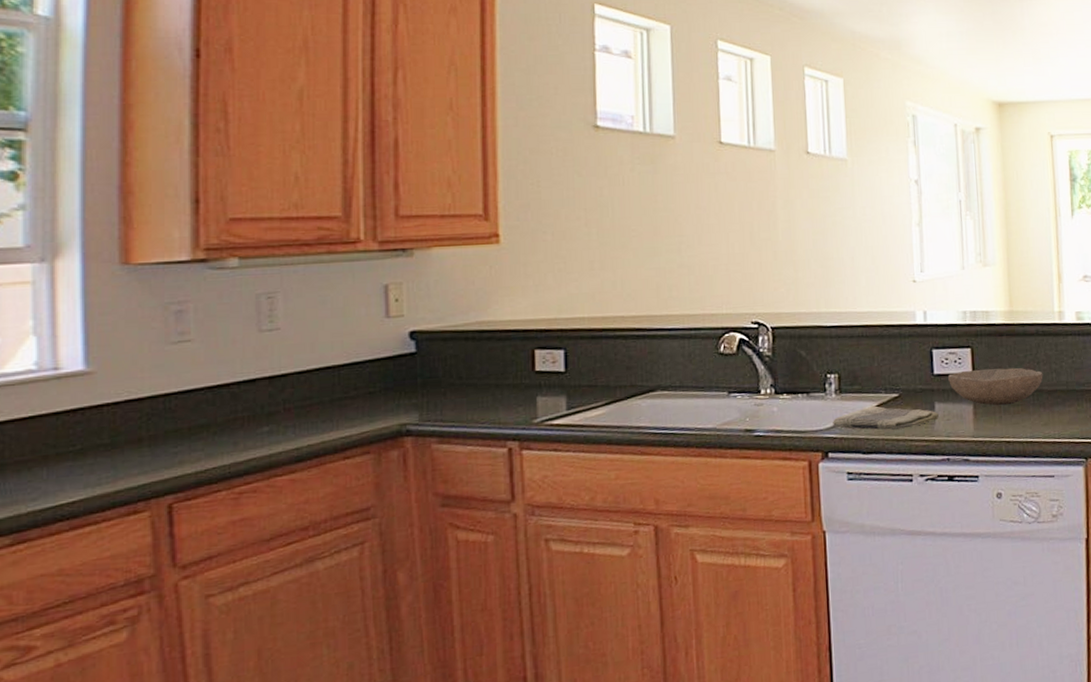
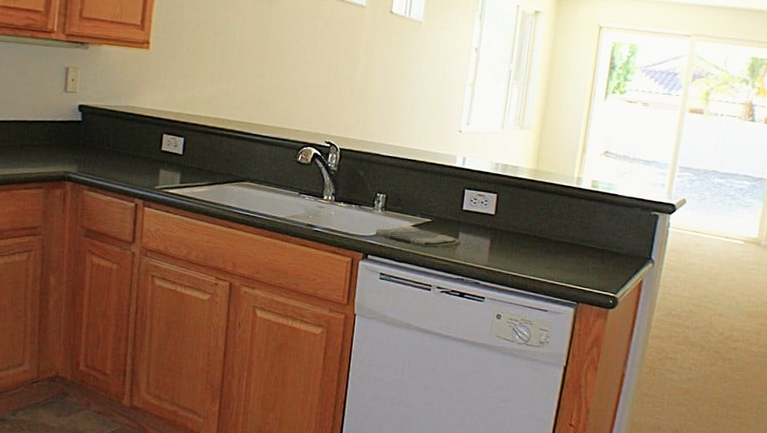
bowl: present [948,367,1043,406] -> none [474,211,554,246]

